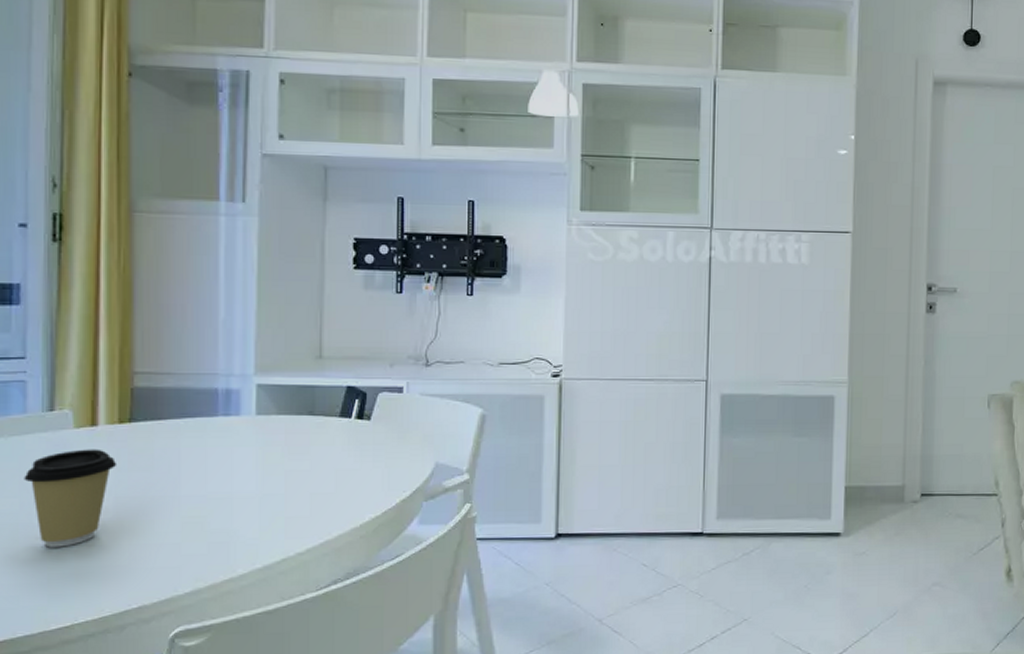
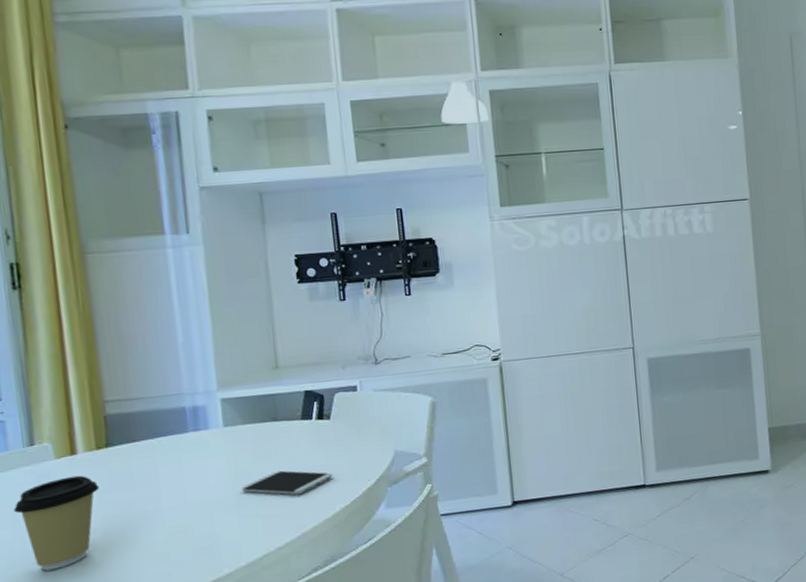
smartphone: none [267,469,366,498] -> present [241,470,333,495]

